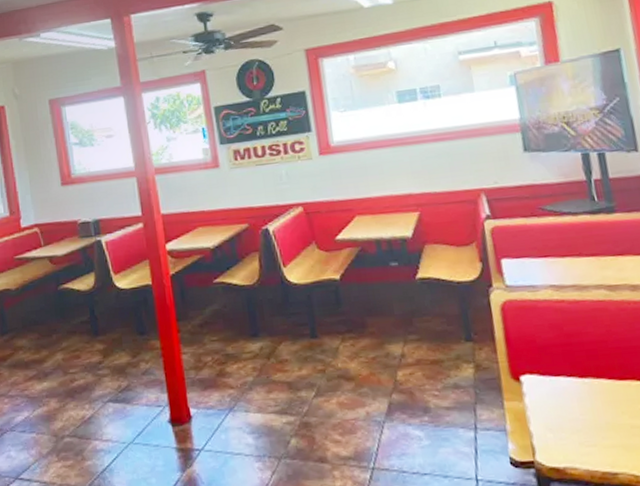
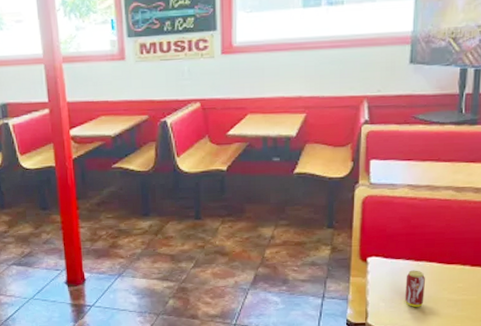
beverage can: none [572,389,602,438] -> present [405,270,425,307]

